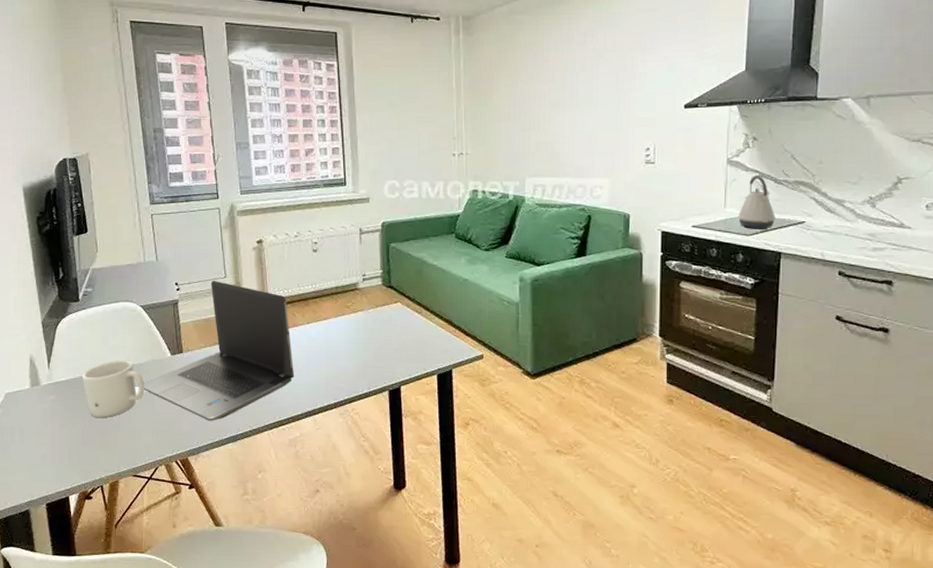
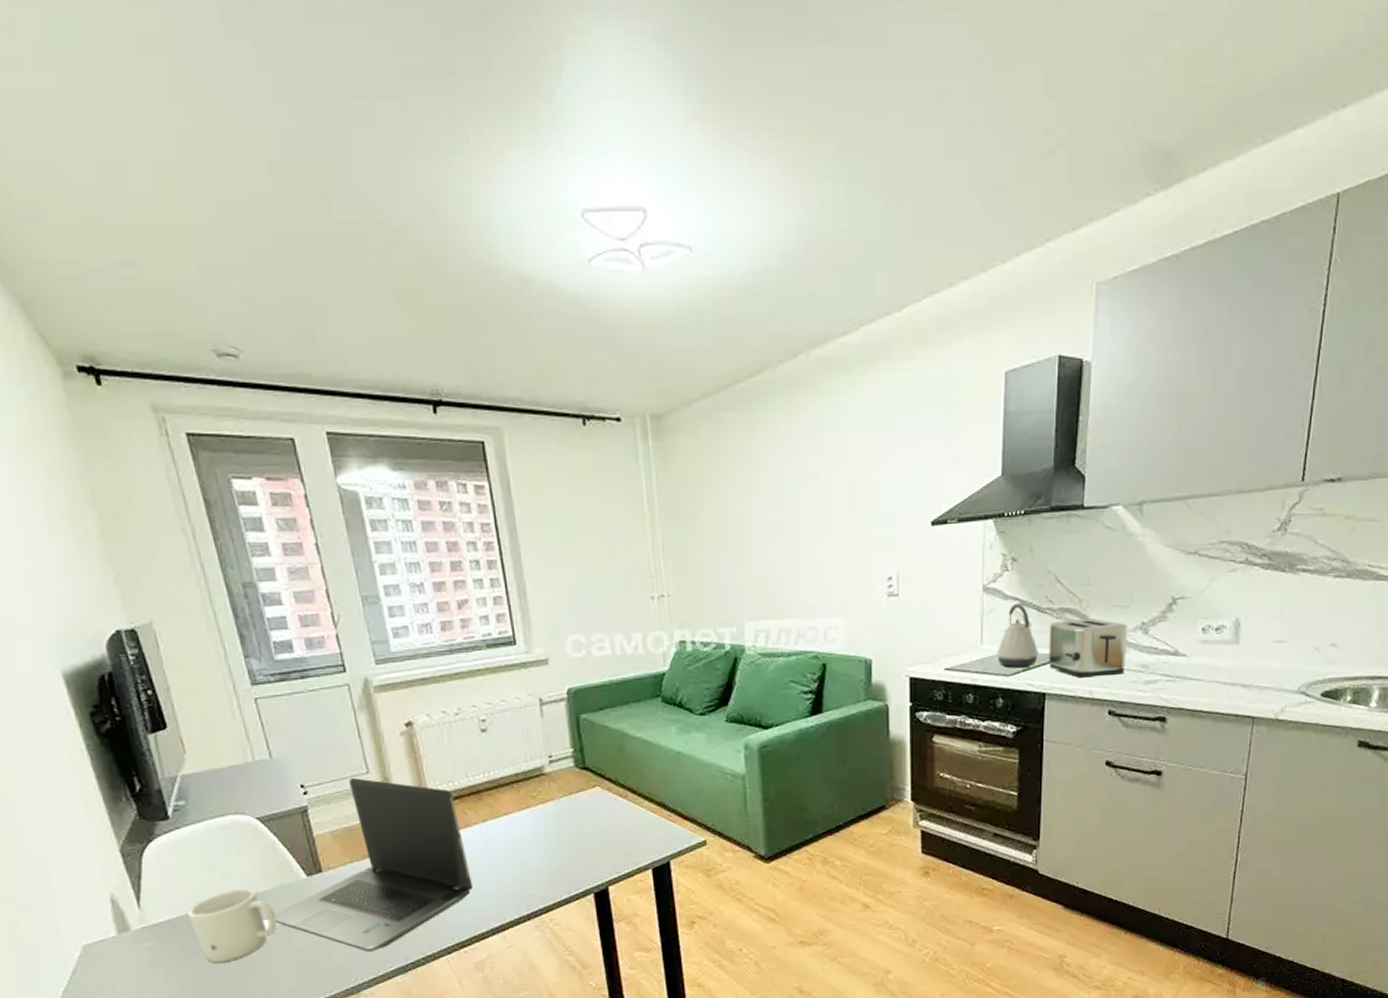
toaster: none [784,191,856,242] -> present [1048,618,1127,678]

